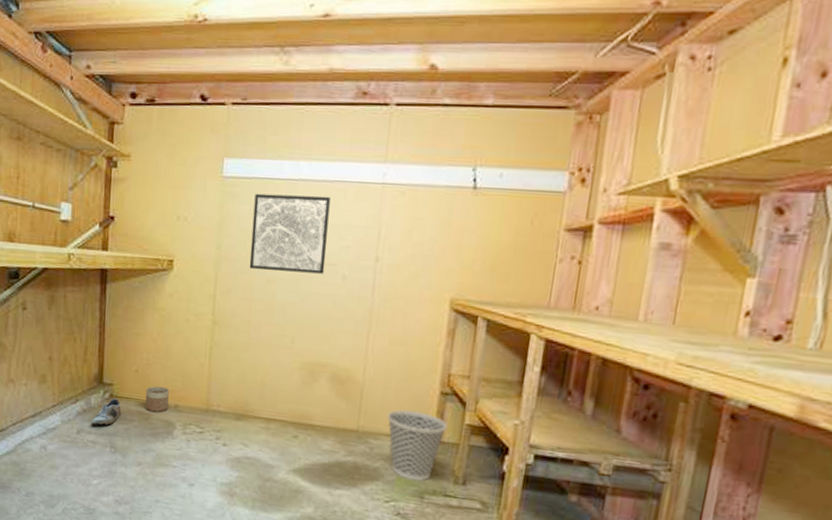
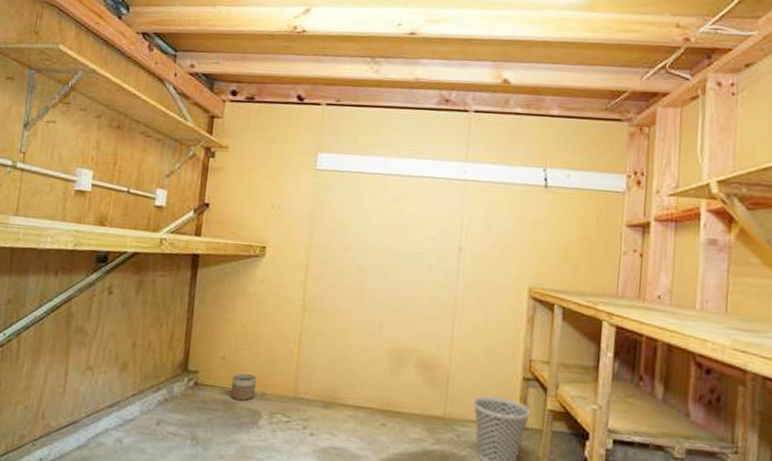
shoe: present [91,398,122,426] -> none [172,386,206,416]
wall art: present [249,193,331,274] -> none [339,185,417,262]

